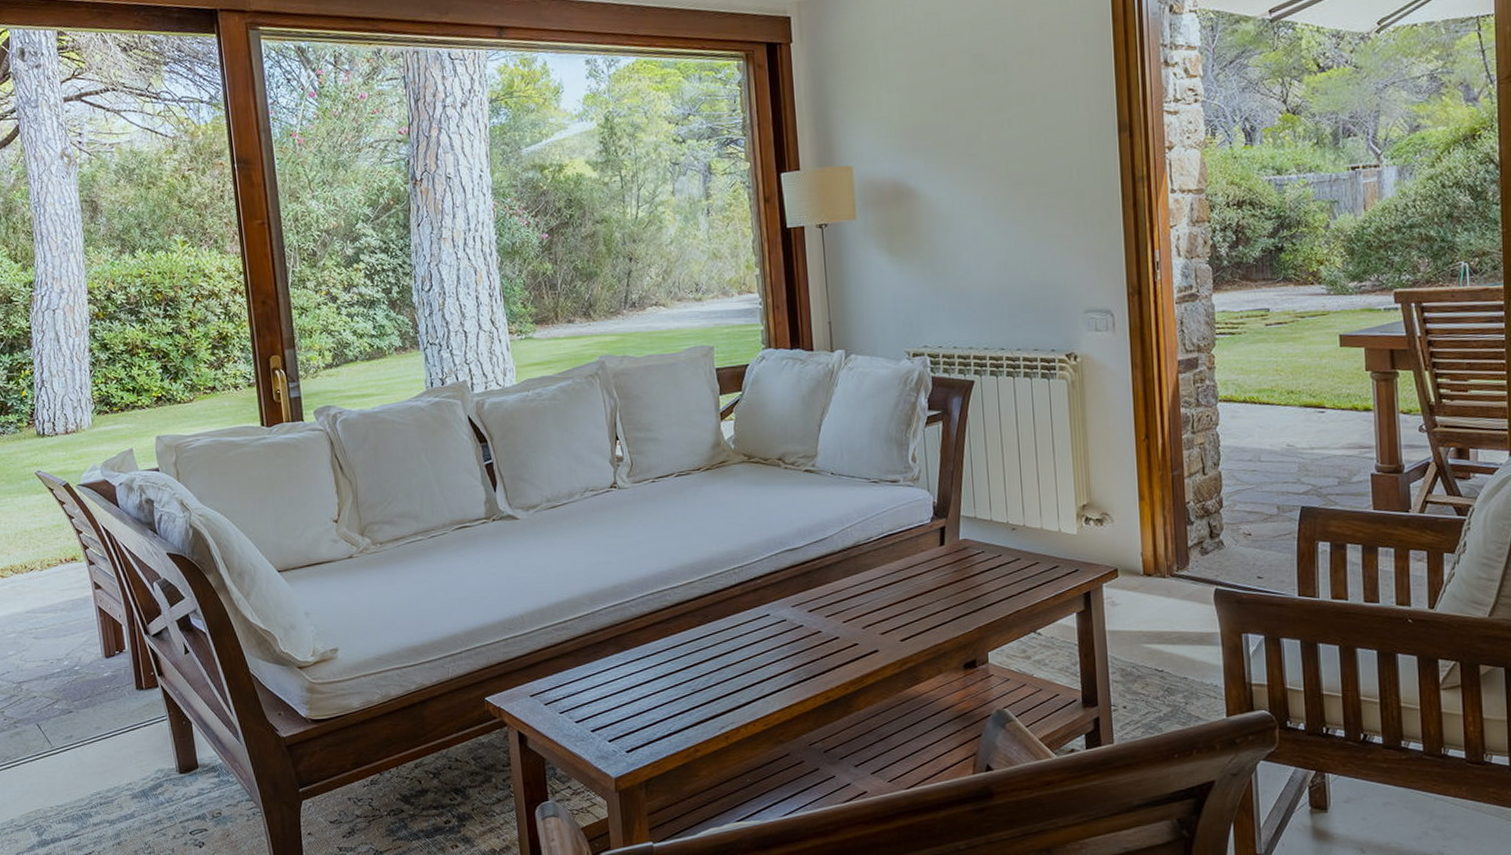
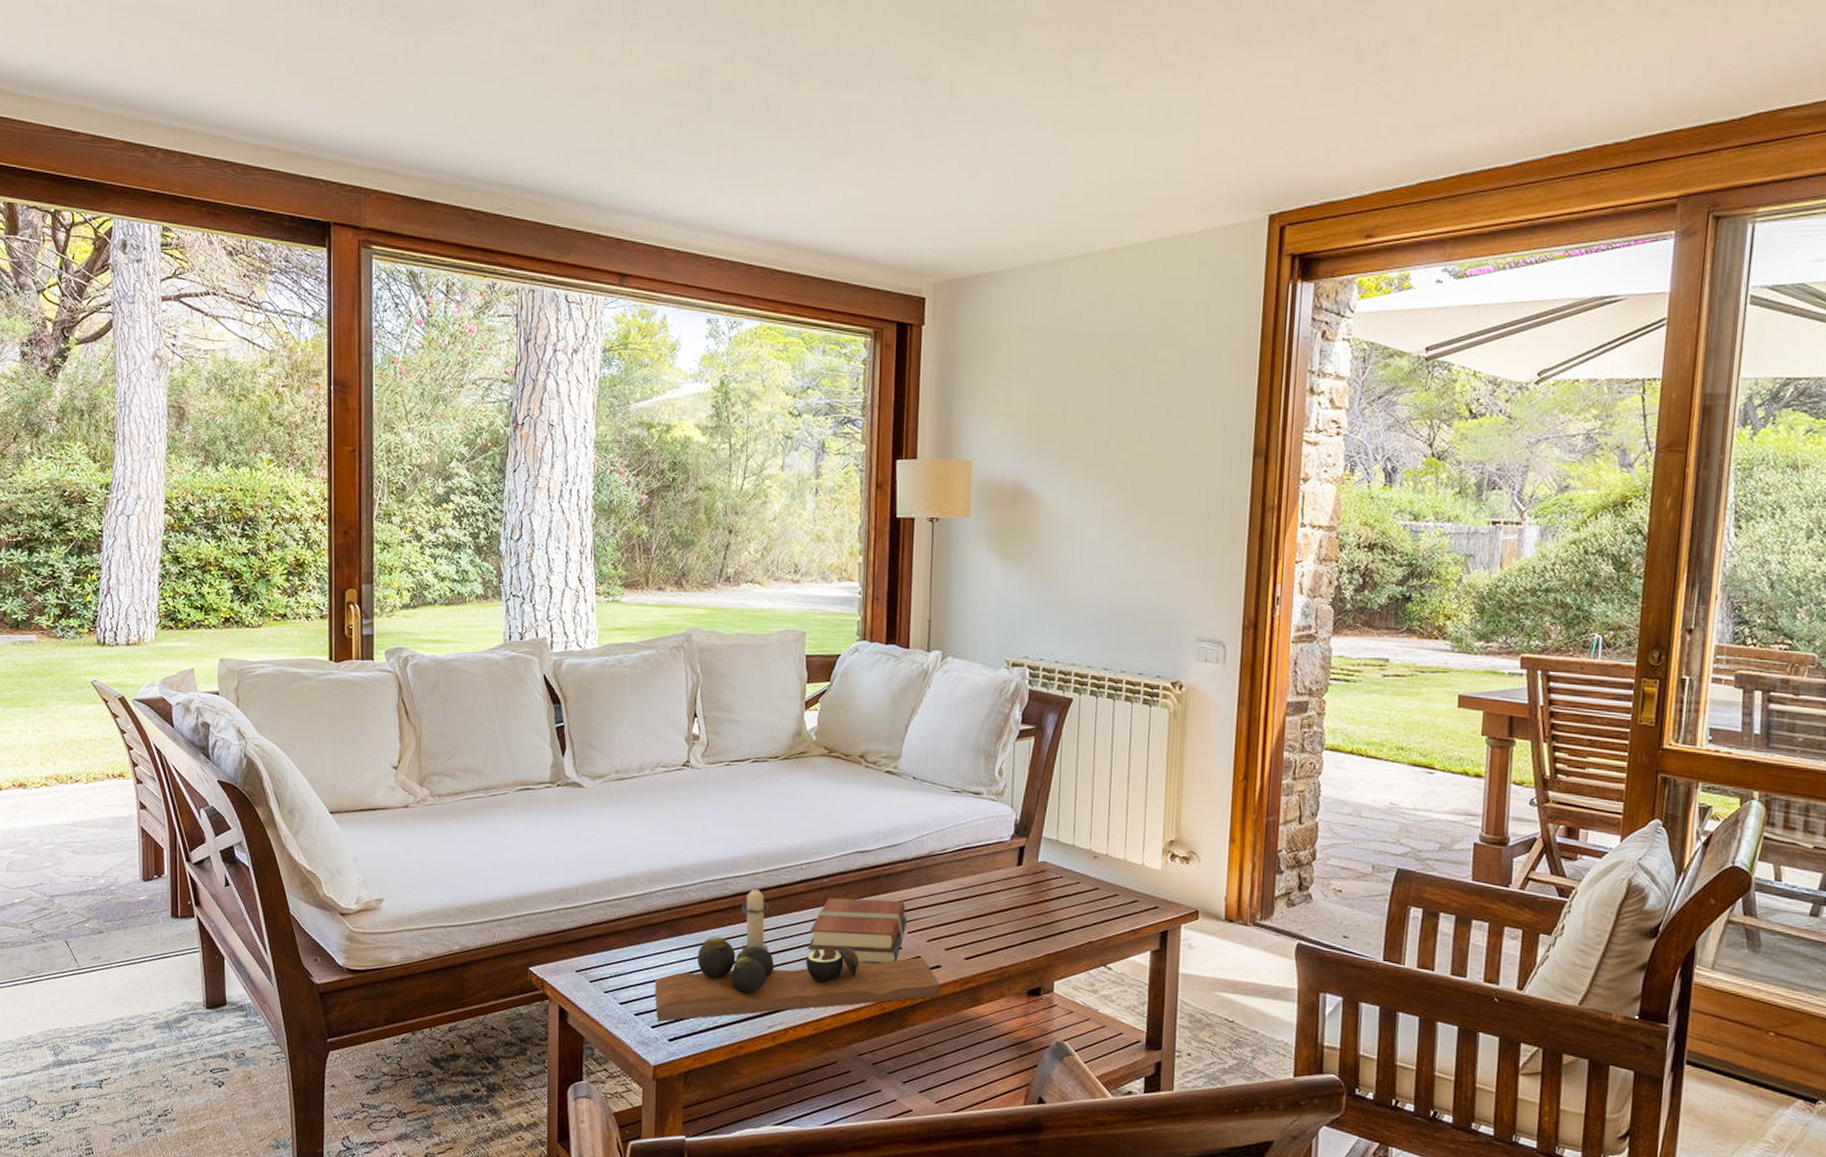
decorative tray: none [607,642,881,735] -> present [655,936,940,1022]
candle: none [681,595,712,658] -> present [740,887,769,951]
books: none [748,592,842,657] -> present [807,897,908,964]

